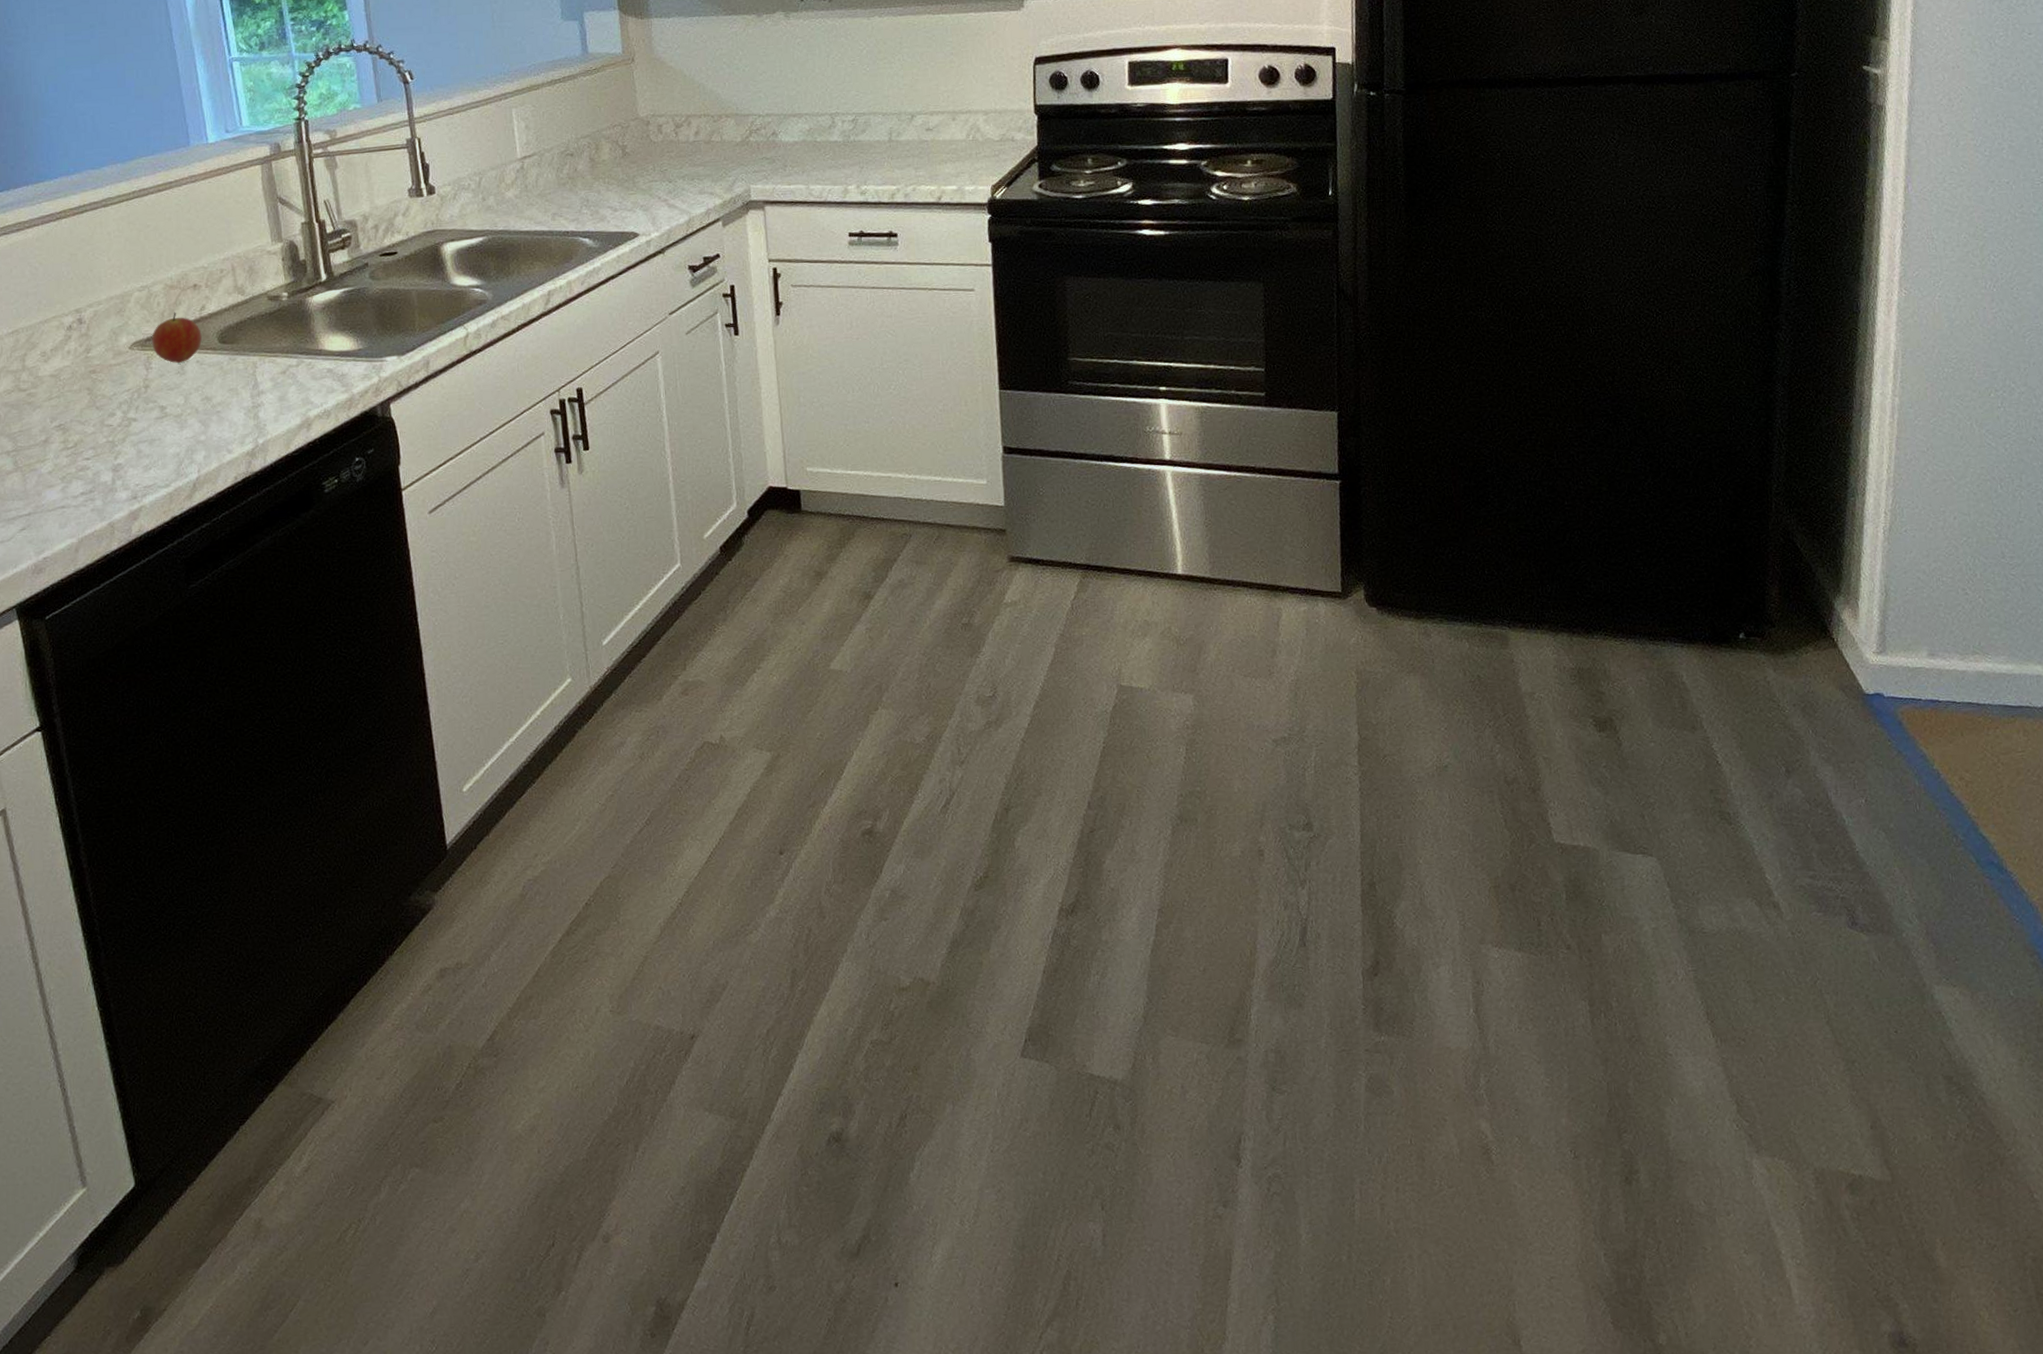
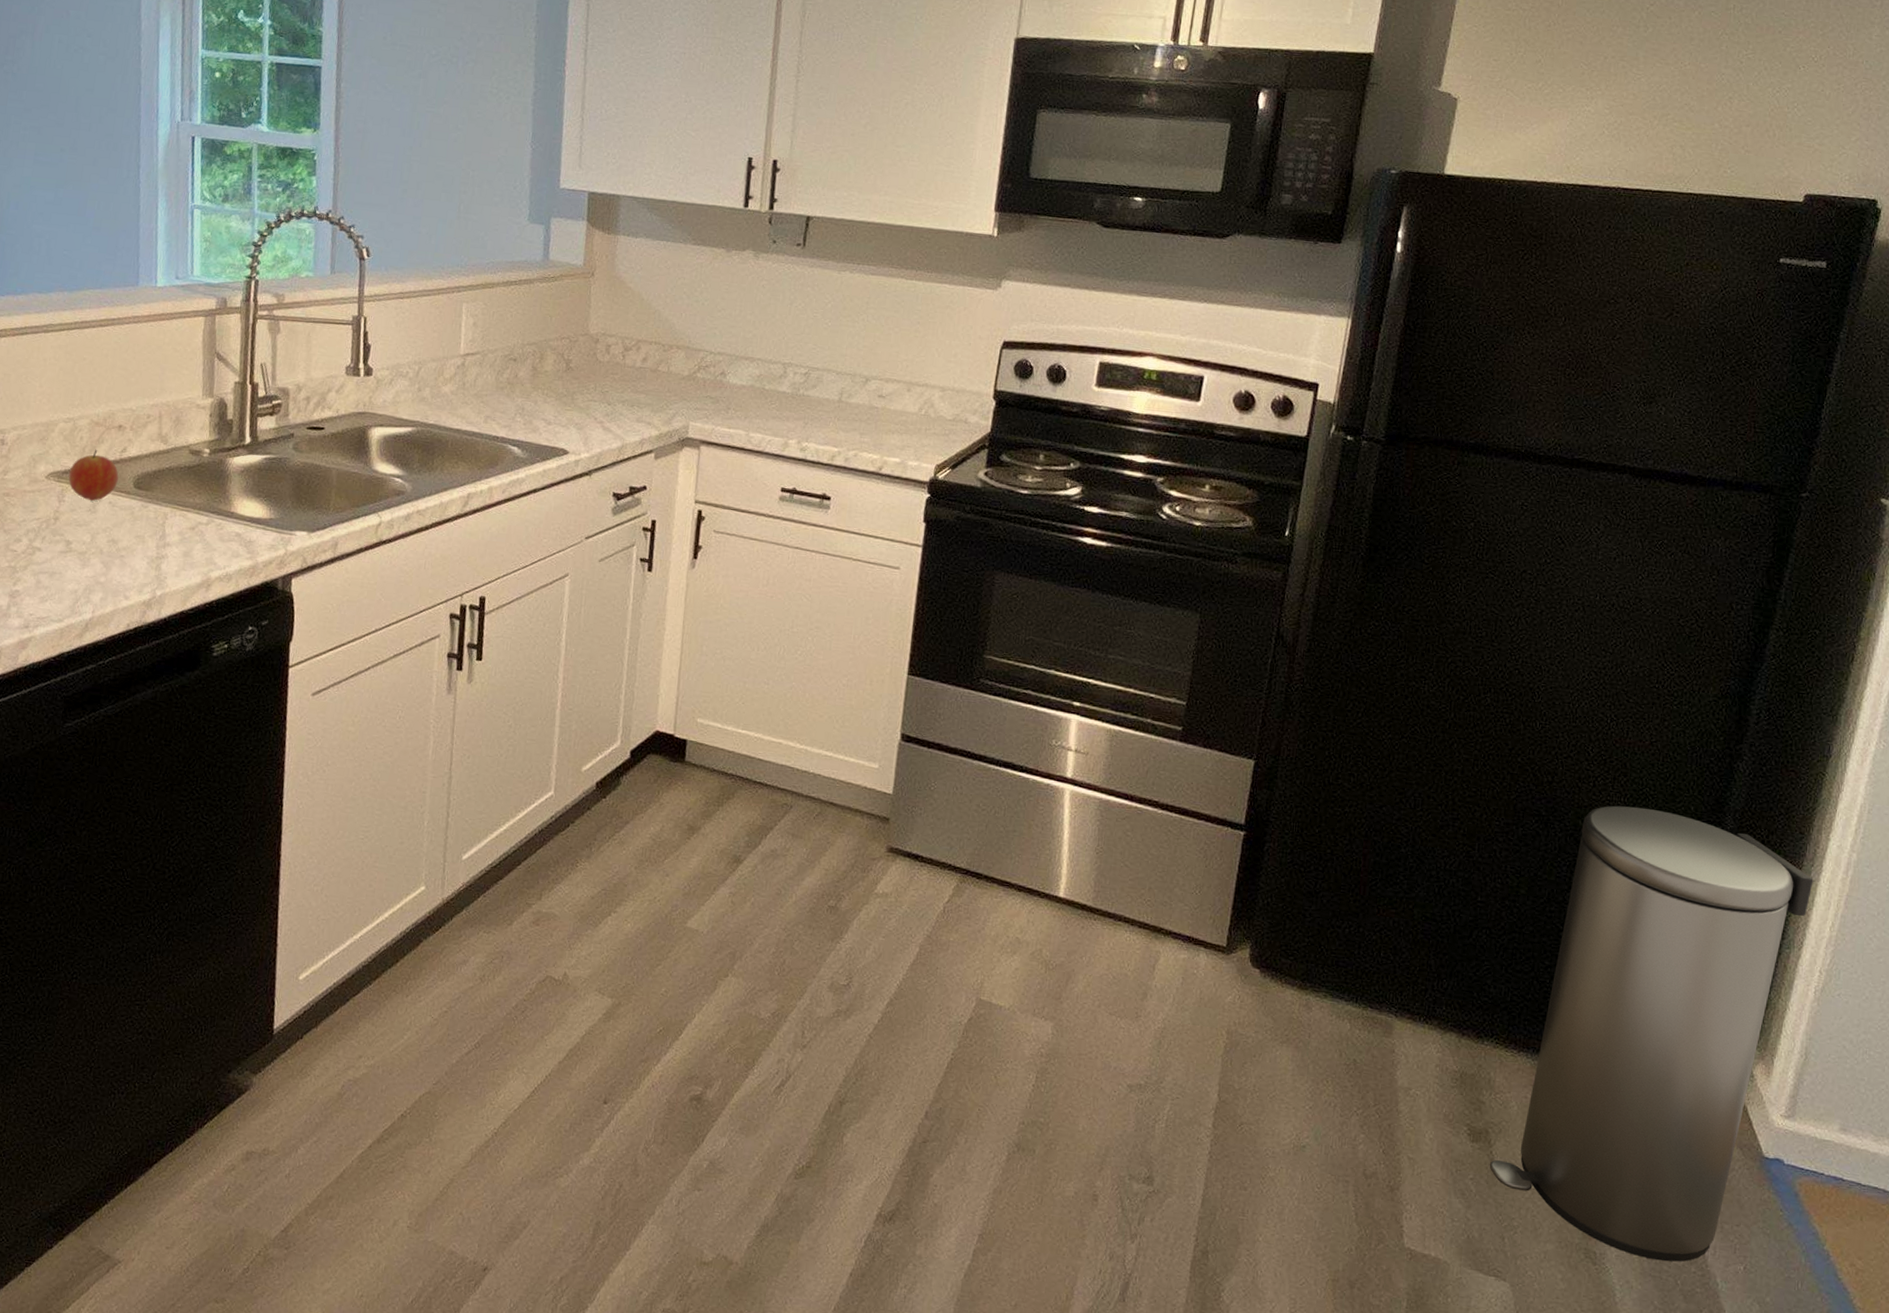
pedal bin: none [1618,390,1865,809] -> present [1489,805,1814,1262]

